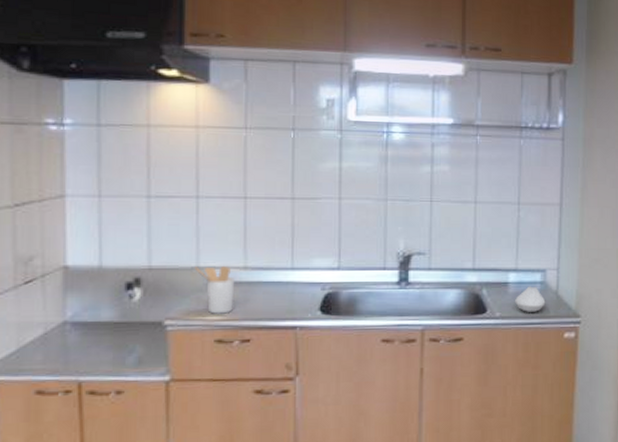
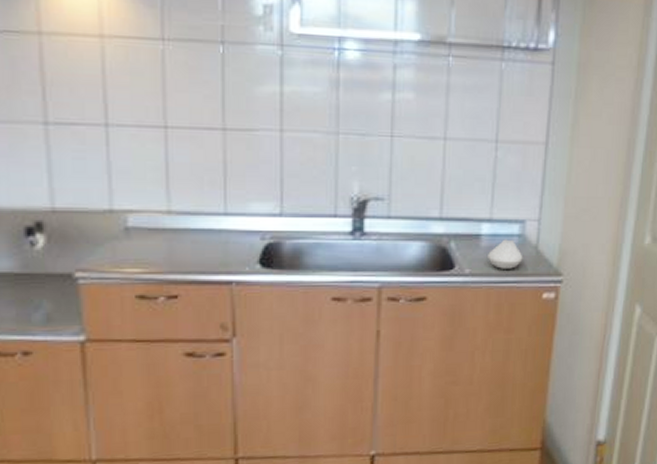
utensil holder: present [194,266,235,314] -> none [107,209,157,266]

